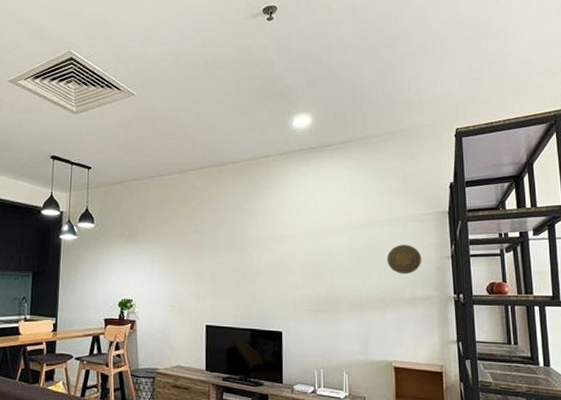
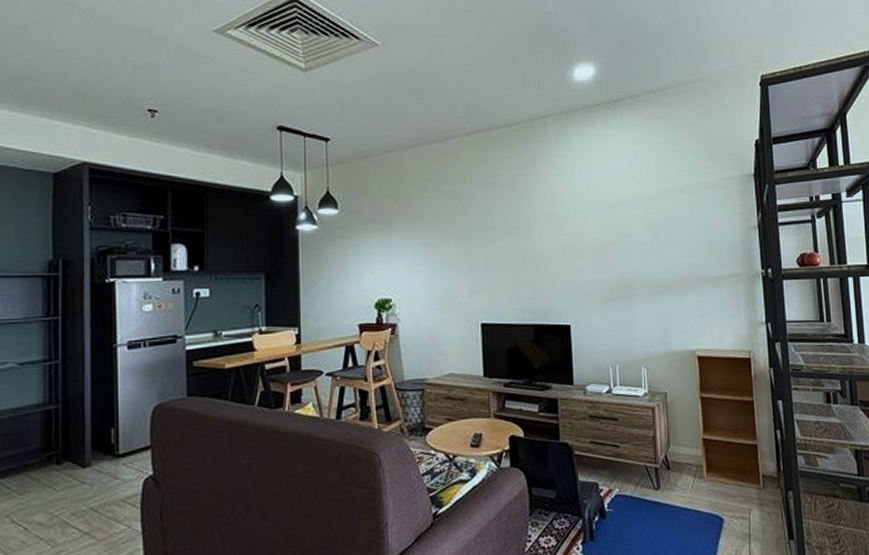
decorative plate: present [387,244,422,275] -> none [686,215,726,250]

